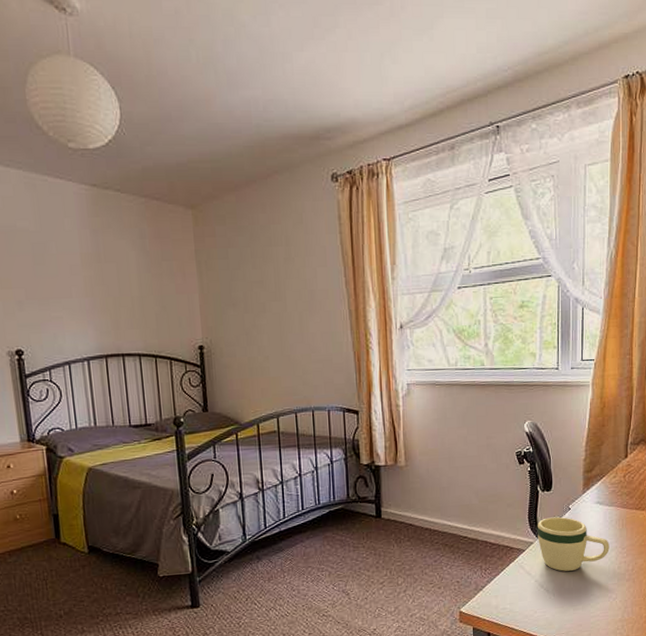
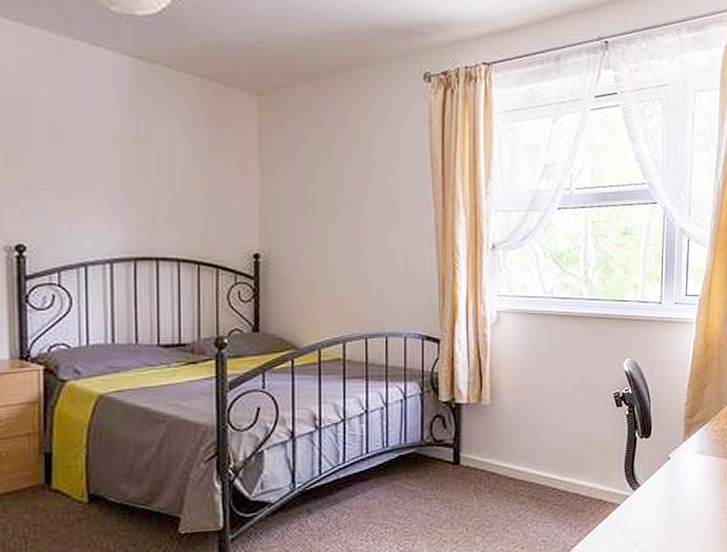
mug: present [537,516,609,572] -> none [633,467,710,529]

